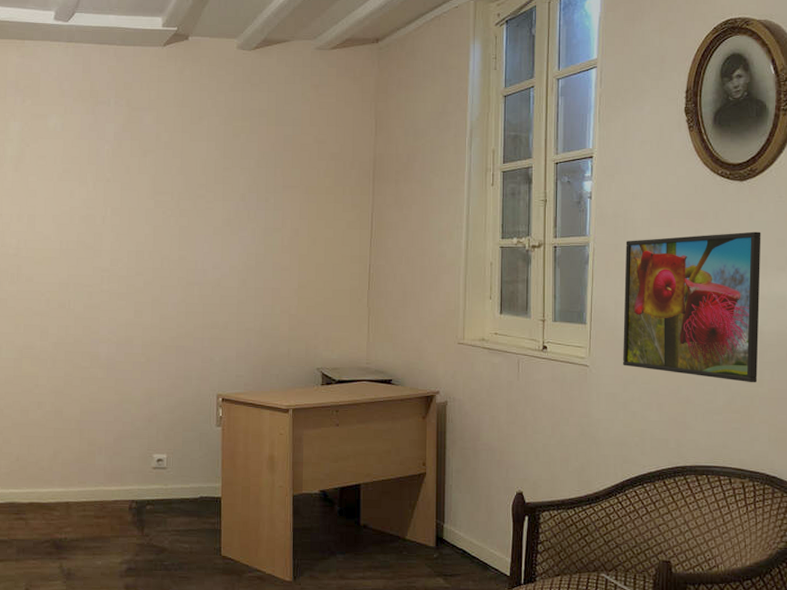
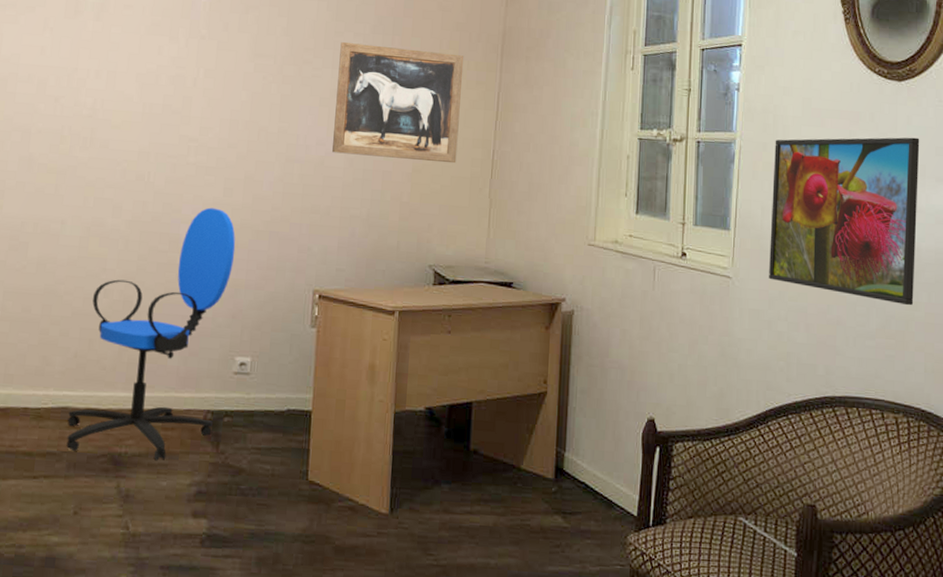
office chair: none [15,328,148,544] -> present [66,207,236,461]
wall art: none [227,177,340,278] -> present [332,42,464,164]

